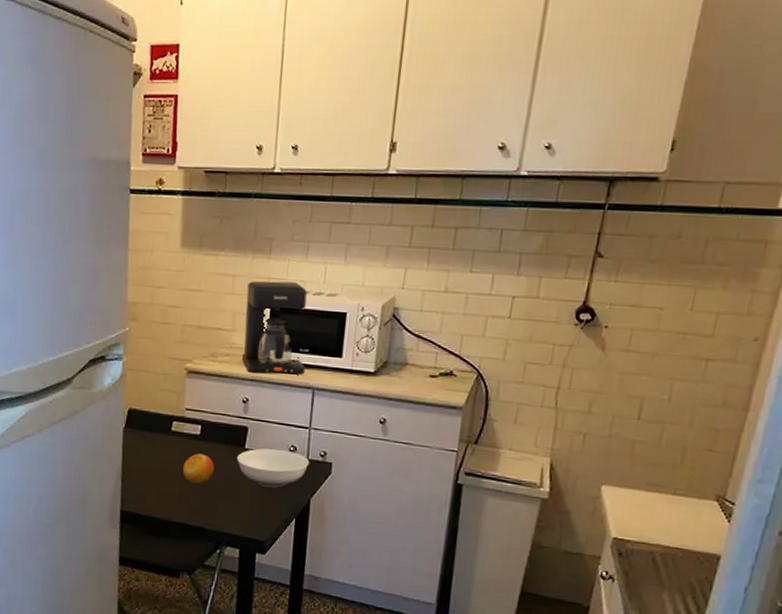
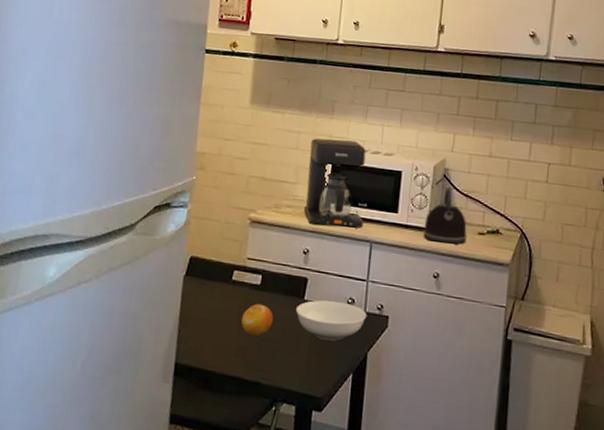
kettle: none [369,328,418,389] -> present [423,187,468,245]

